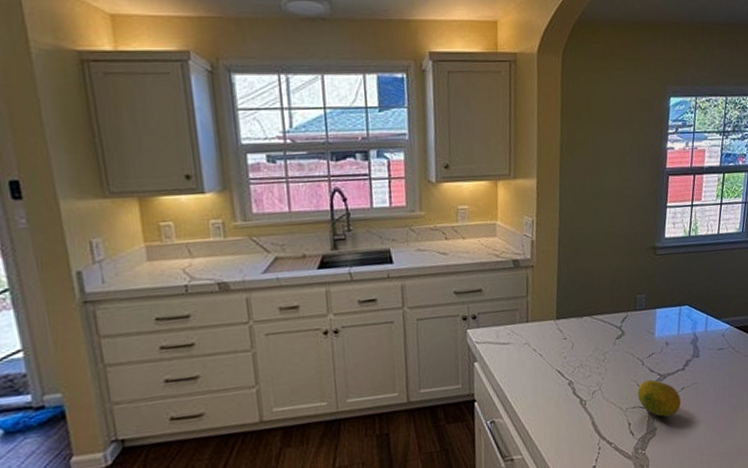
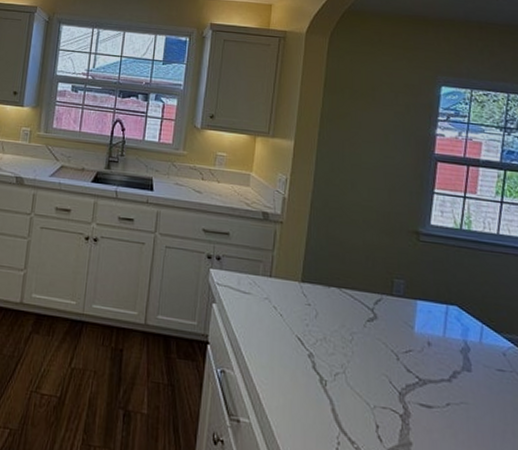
fruit: present [638,379,681,417] -> none [390,379,445,434]

